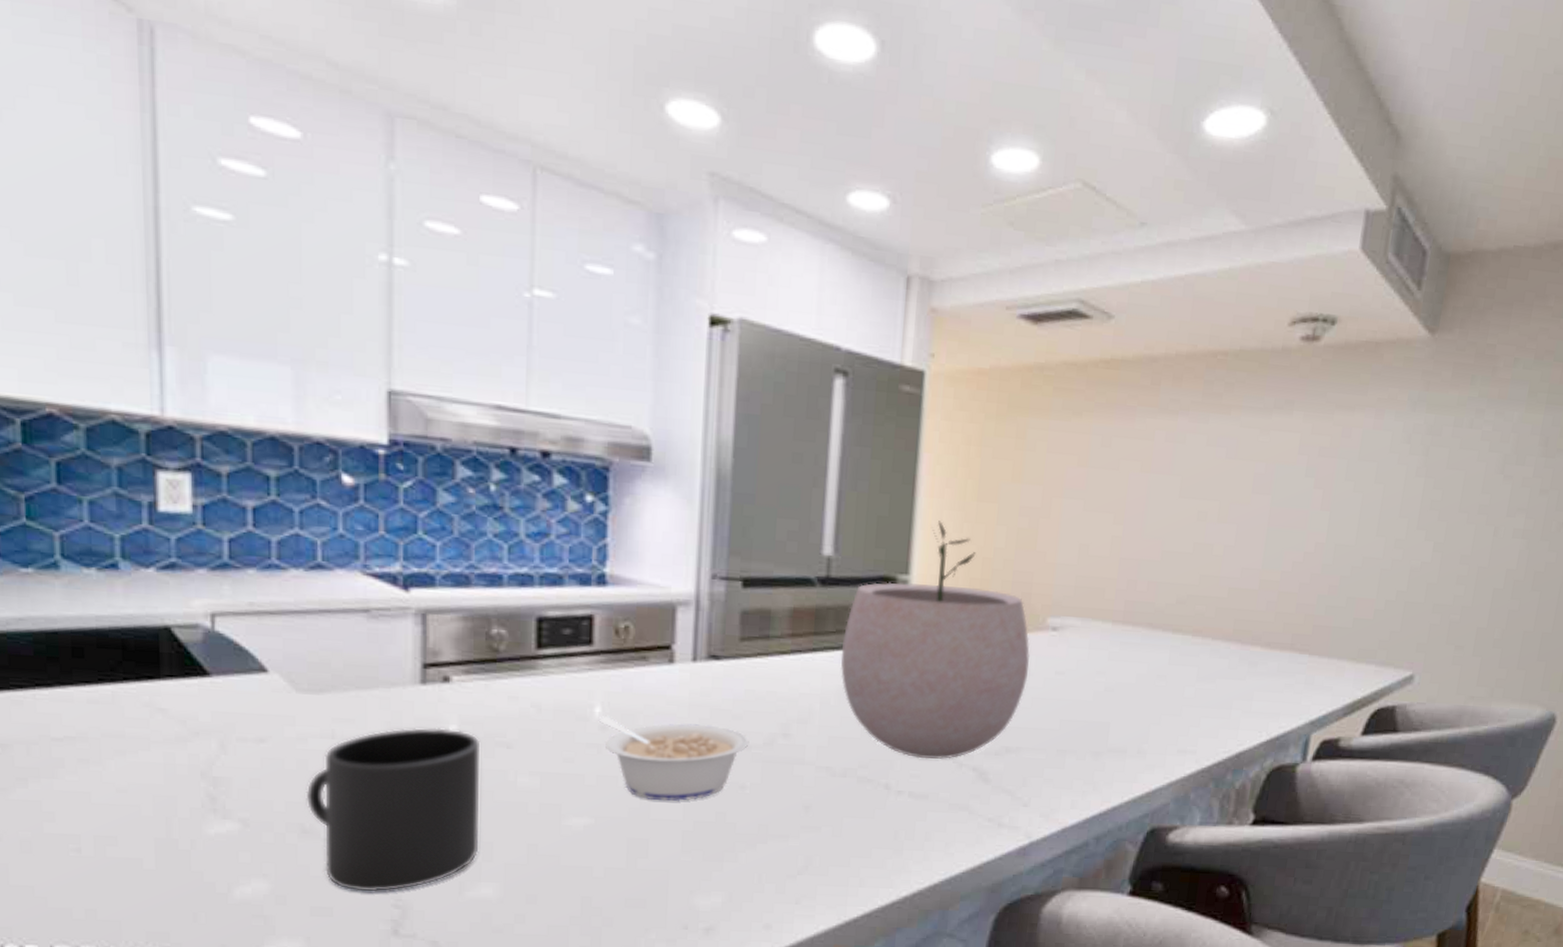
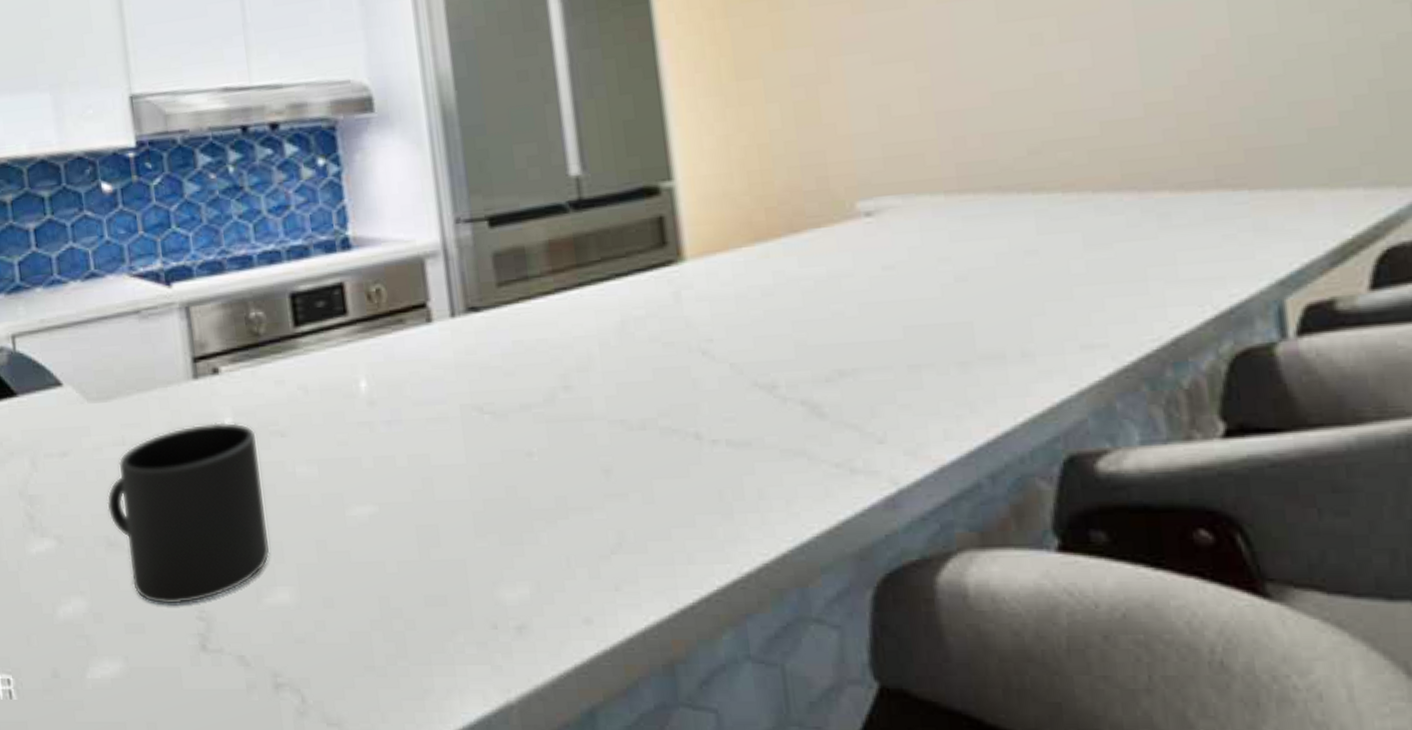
legume: present [598,715,750,801] -> none [365,386,528,480]
plant pot: present [840,521,1030,759] -> none [610,112,847,398]

